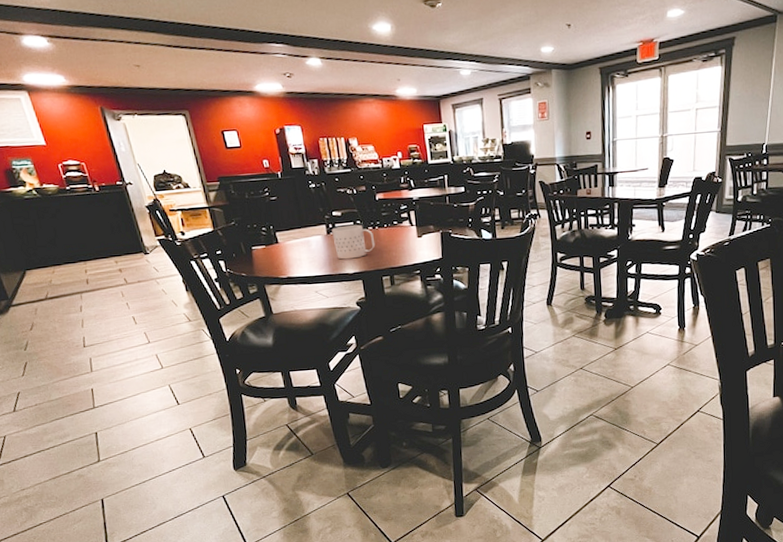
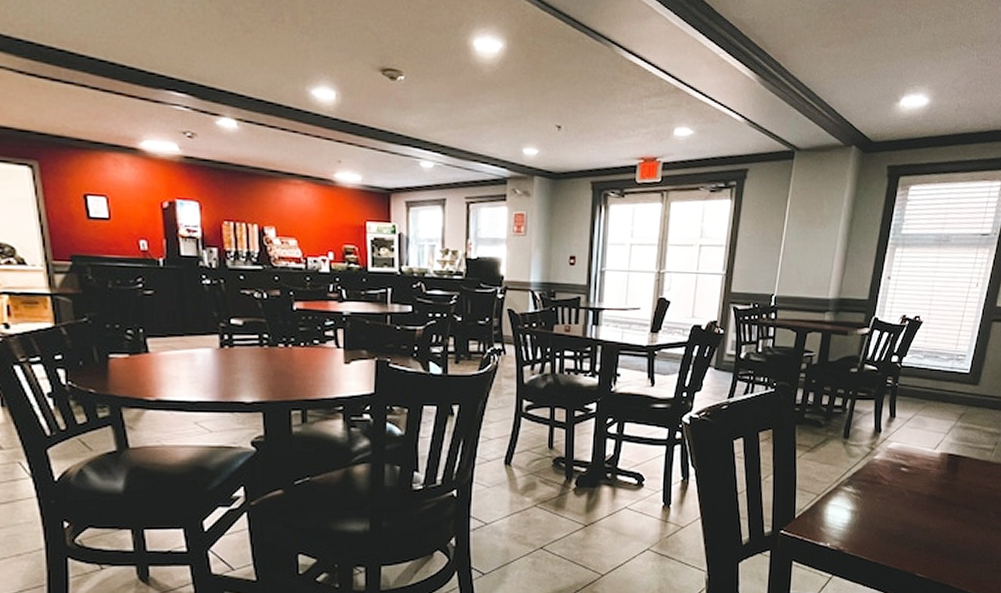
mug: present [332,224,376,260] -> none [227,338,286,383]

